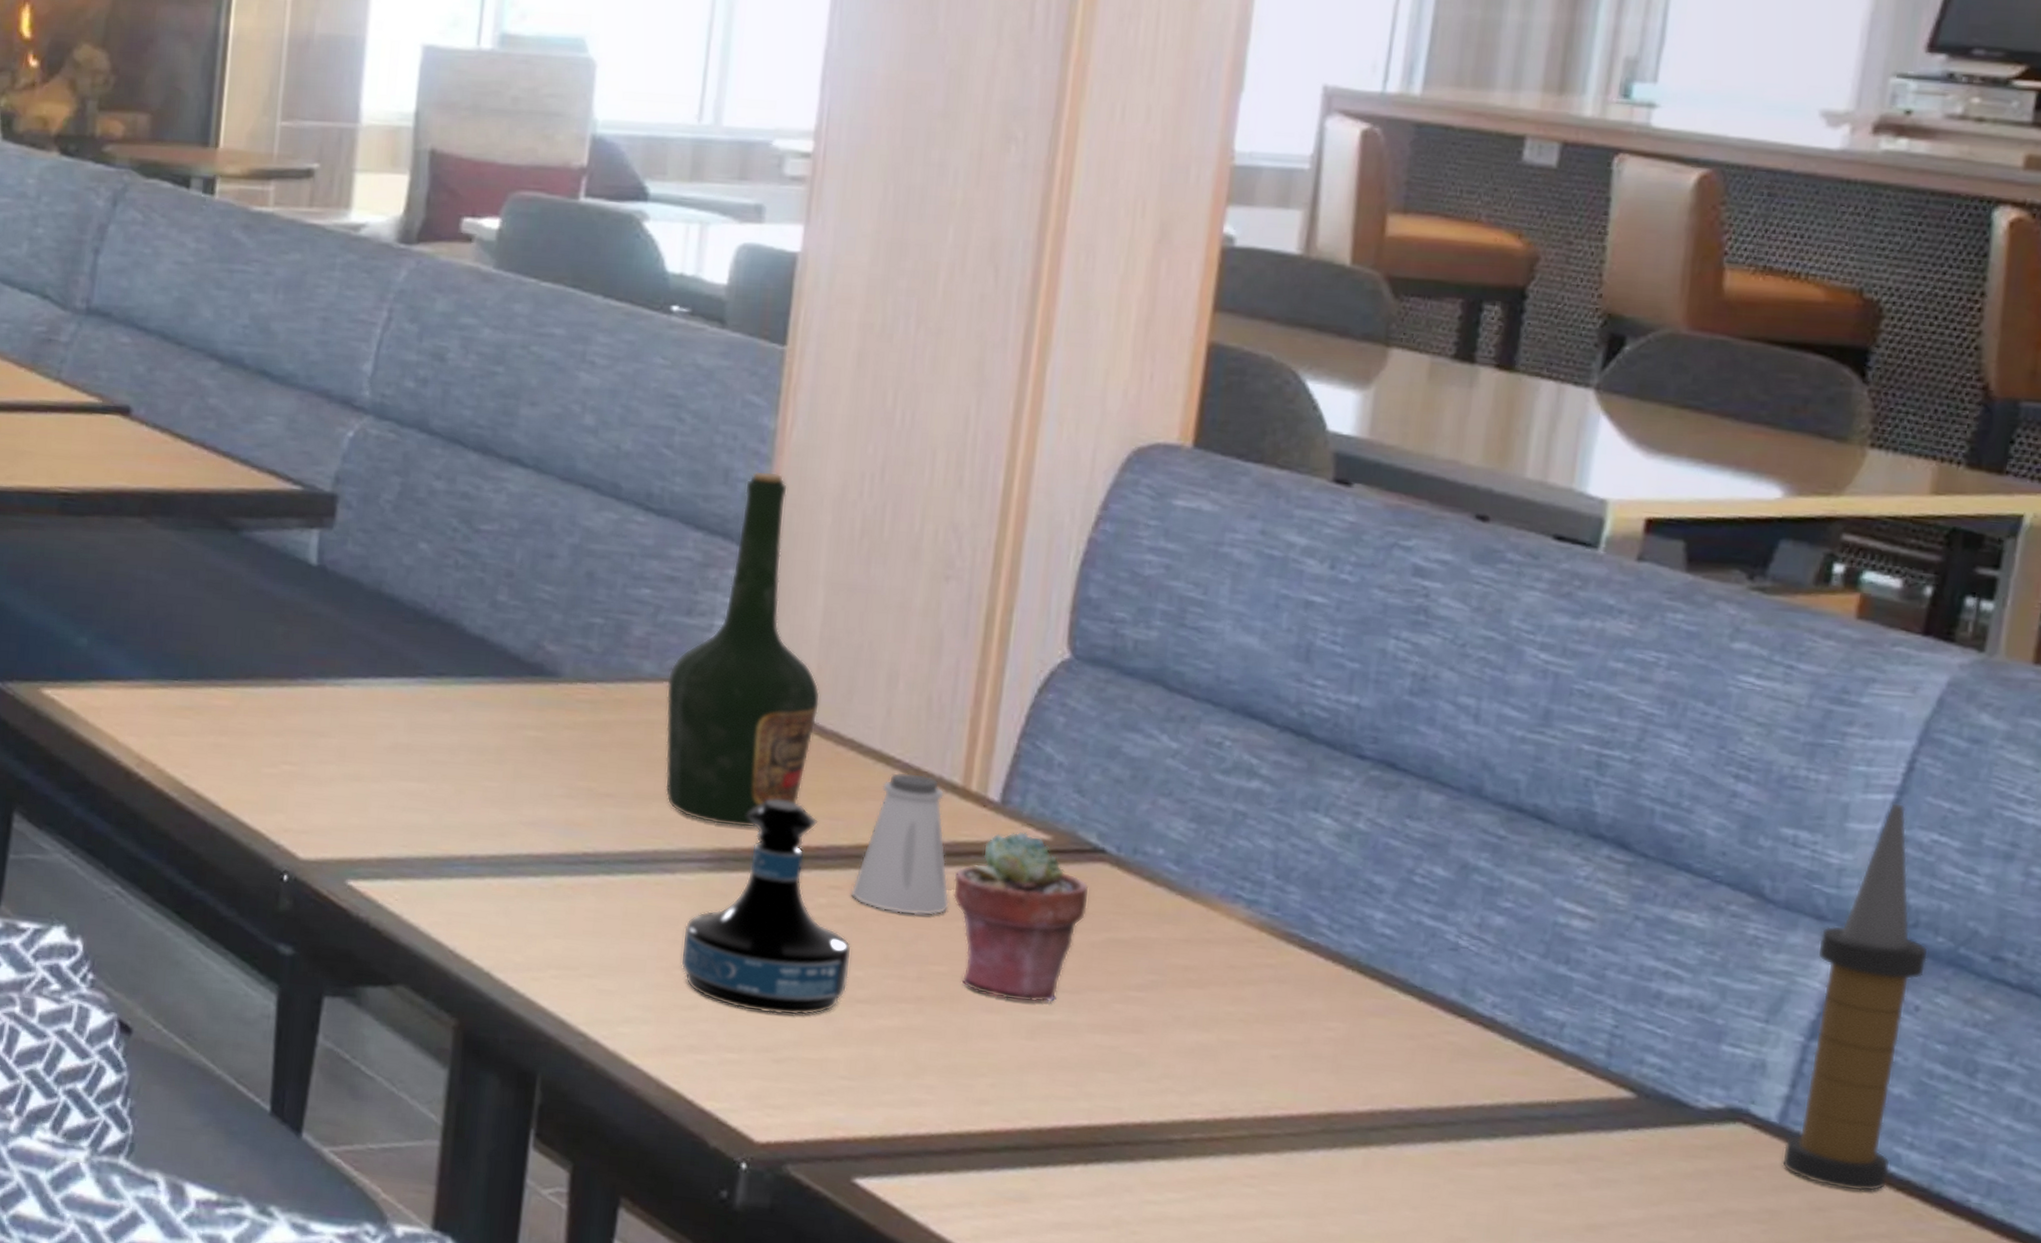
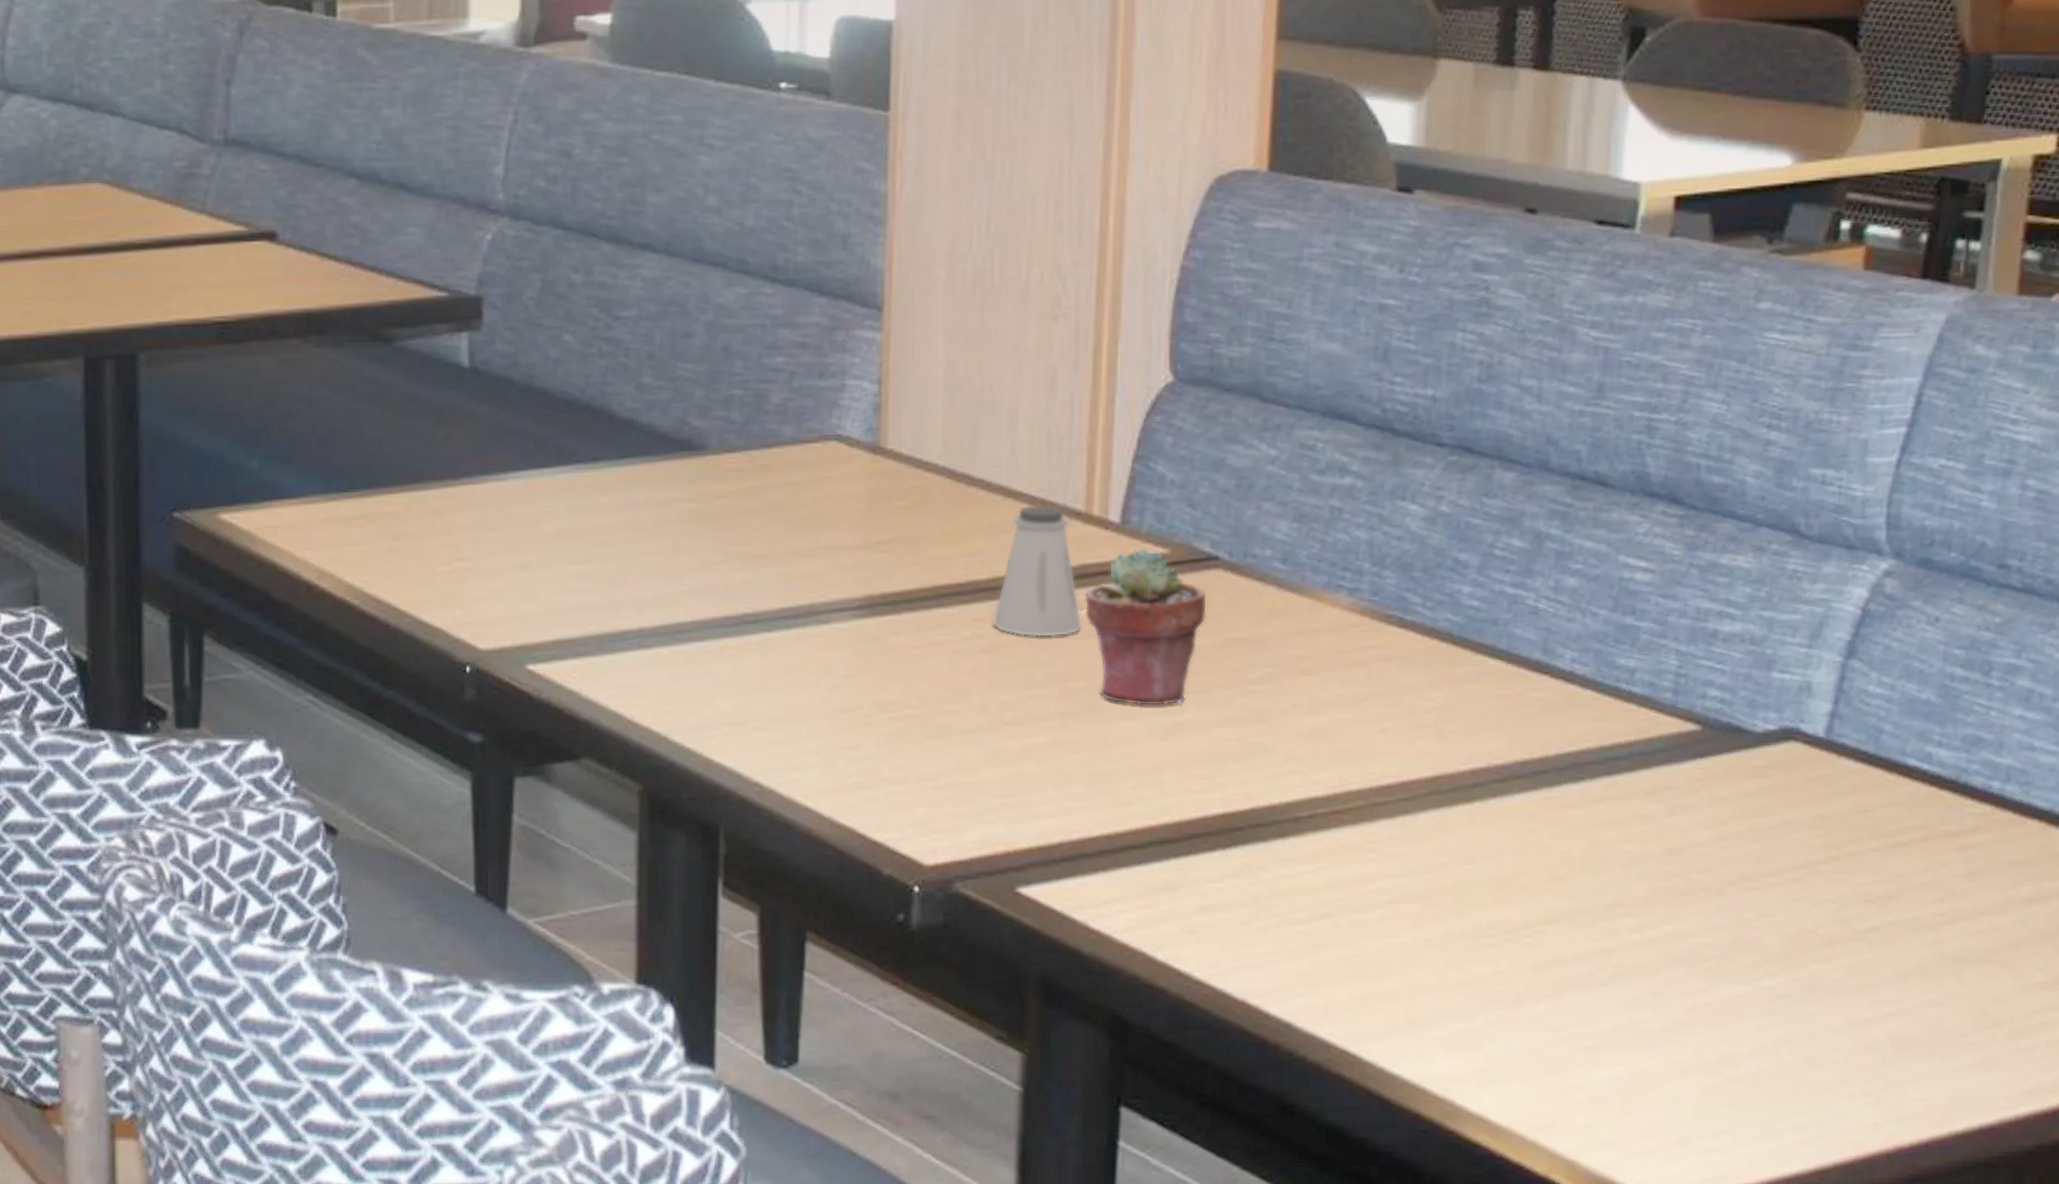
bottle: present [665,470,821,828] -> none [807,233,949,573]
tequila bottle: present [680,799,852,1016] -> none [842,543,998,744]
candle: present [1781,802,1929,1192] -> none [1830,434,1944,790]

